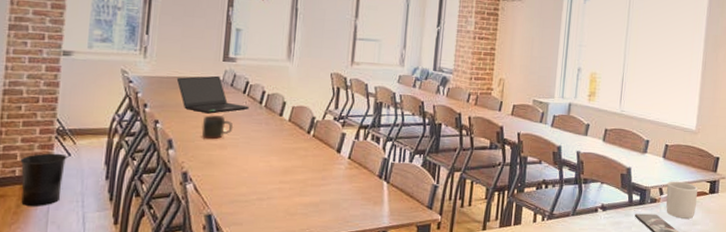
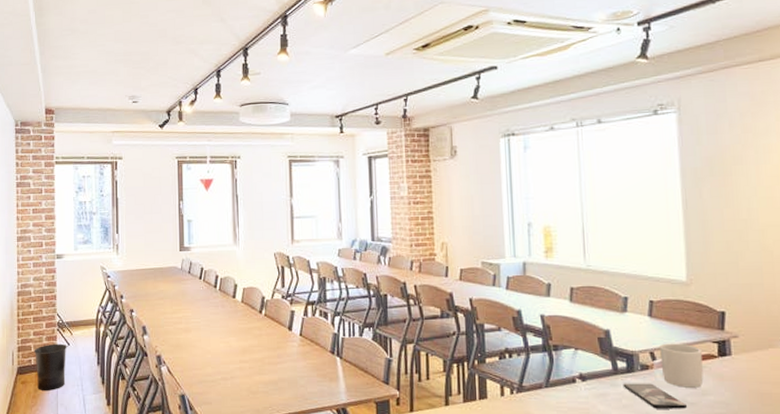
laptop: present [176,75,249,114] -> none [144,264,206,300]
mug: present [201,115,234,139] -> none [168,301,195,324]

